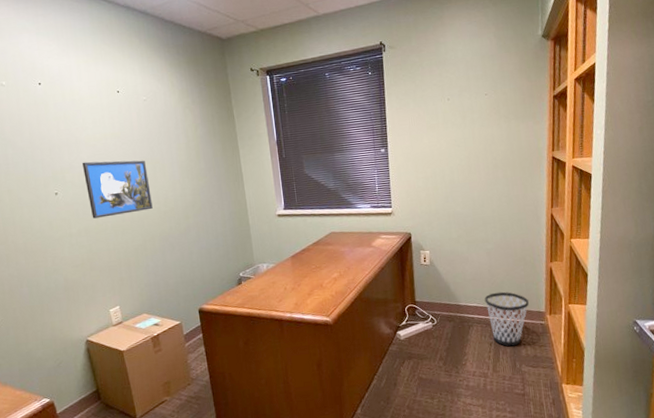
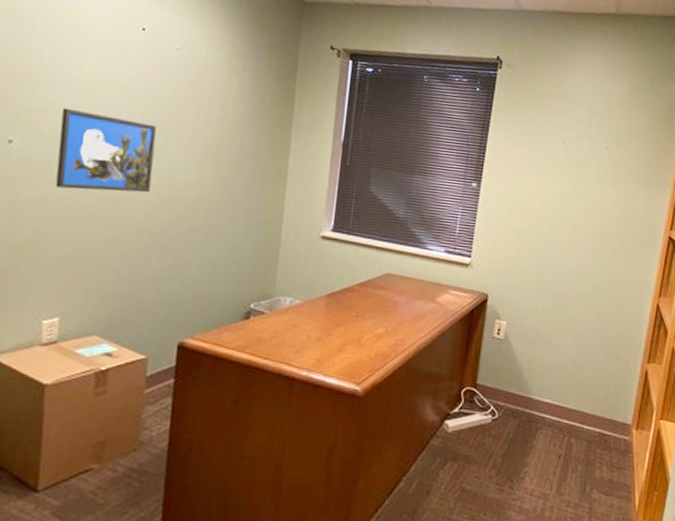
wastebasket: present [484,291,529,347] -> none [562,389,614,463]

